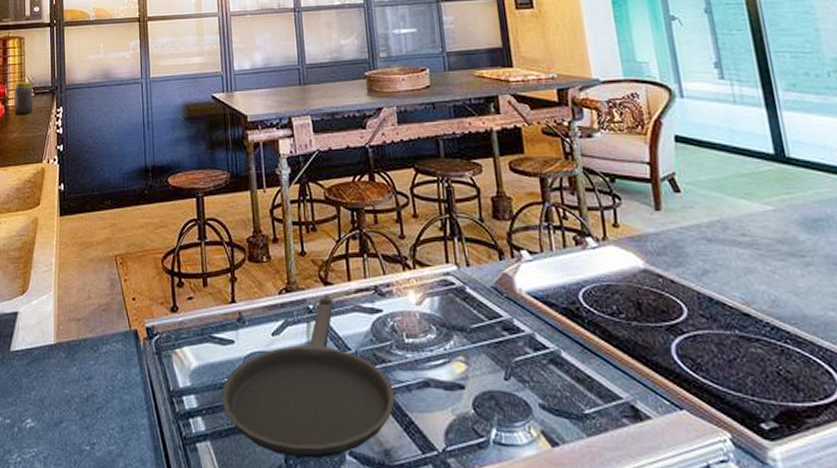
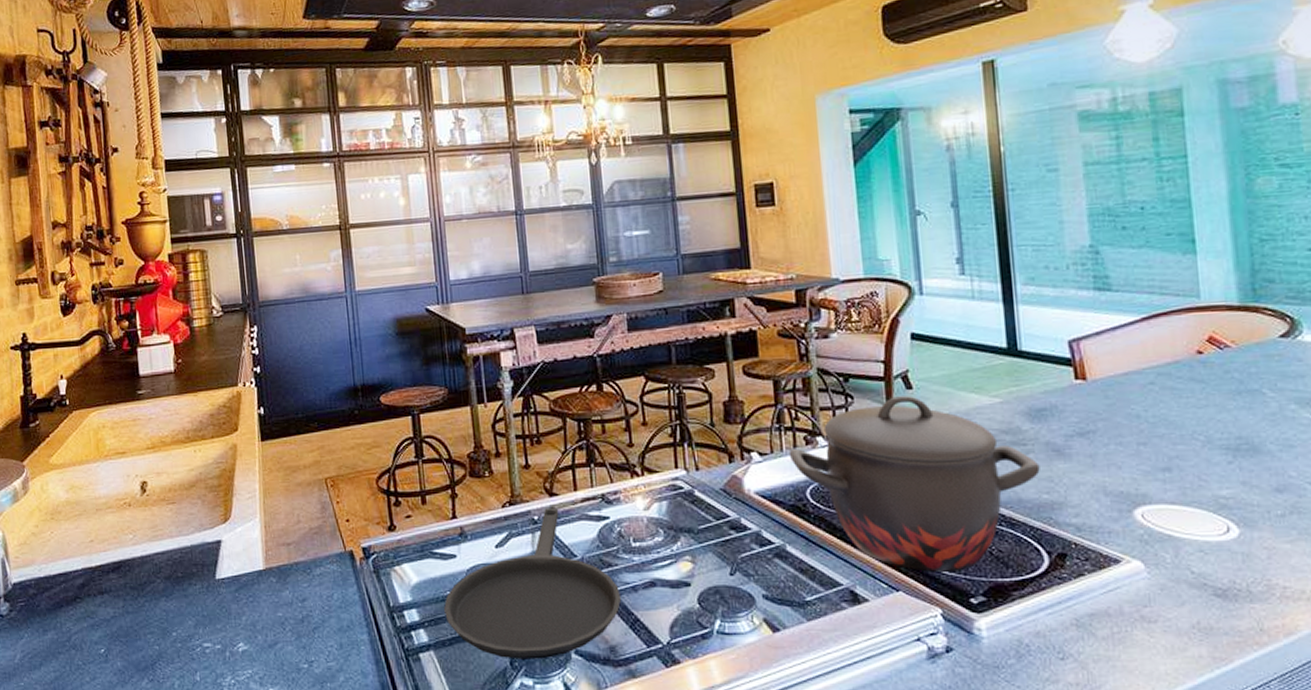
jar: present [14,81,33,116] -> none [199,298,223,337]
cooking pot: none [558,199,823,392] -> present [788,396,1040,572]

